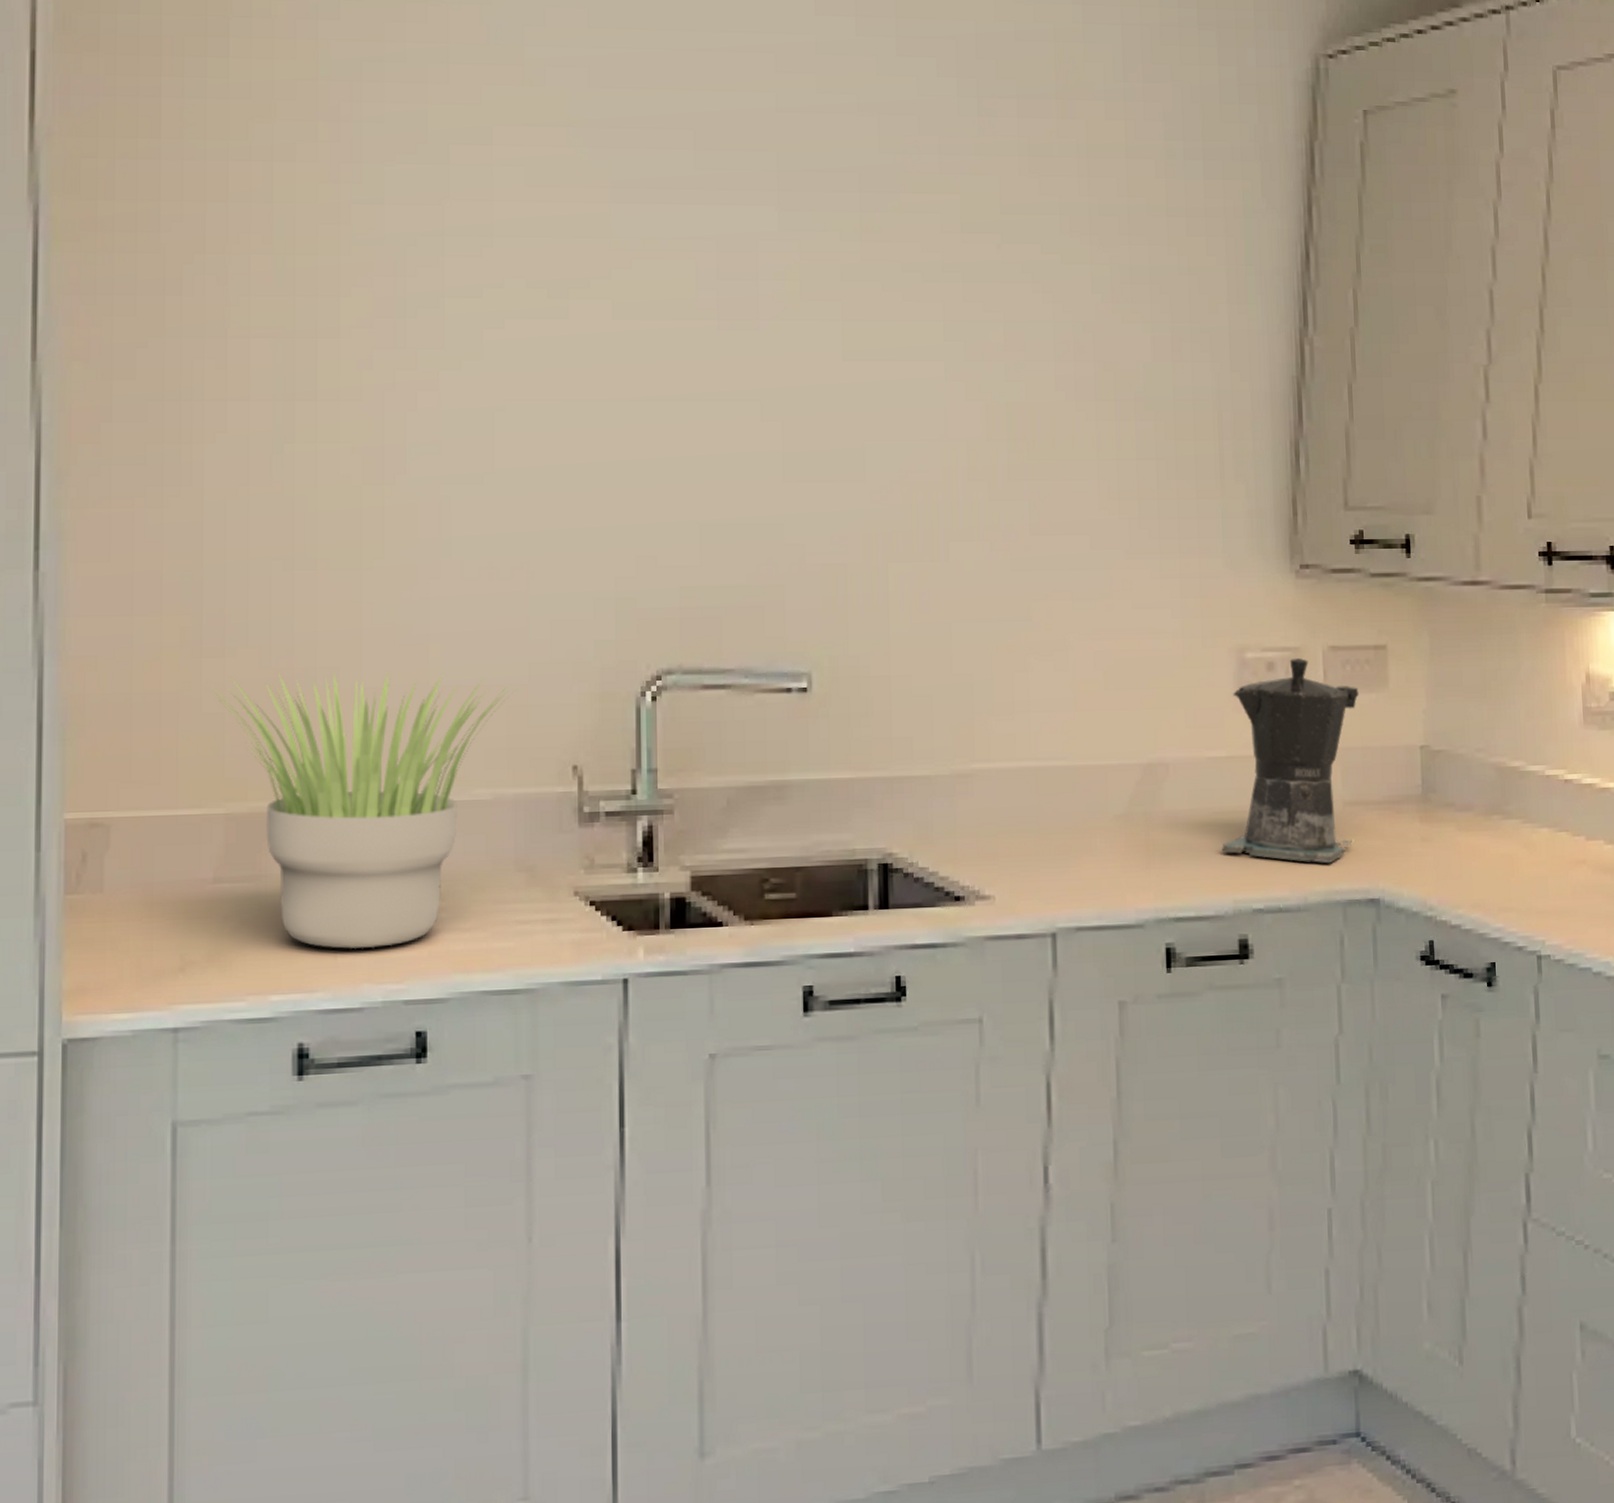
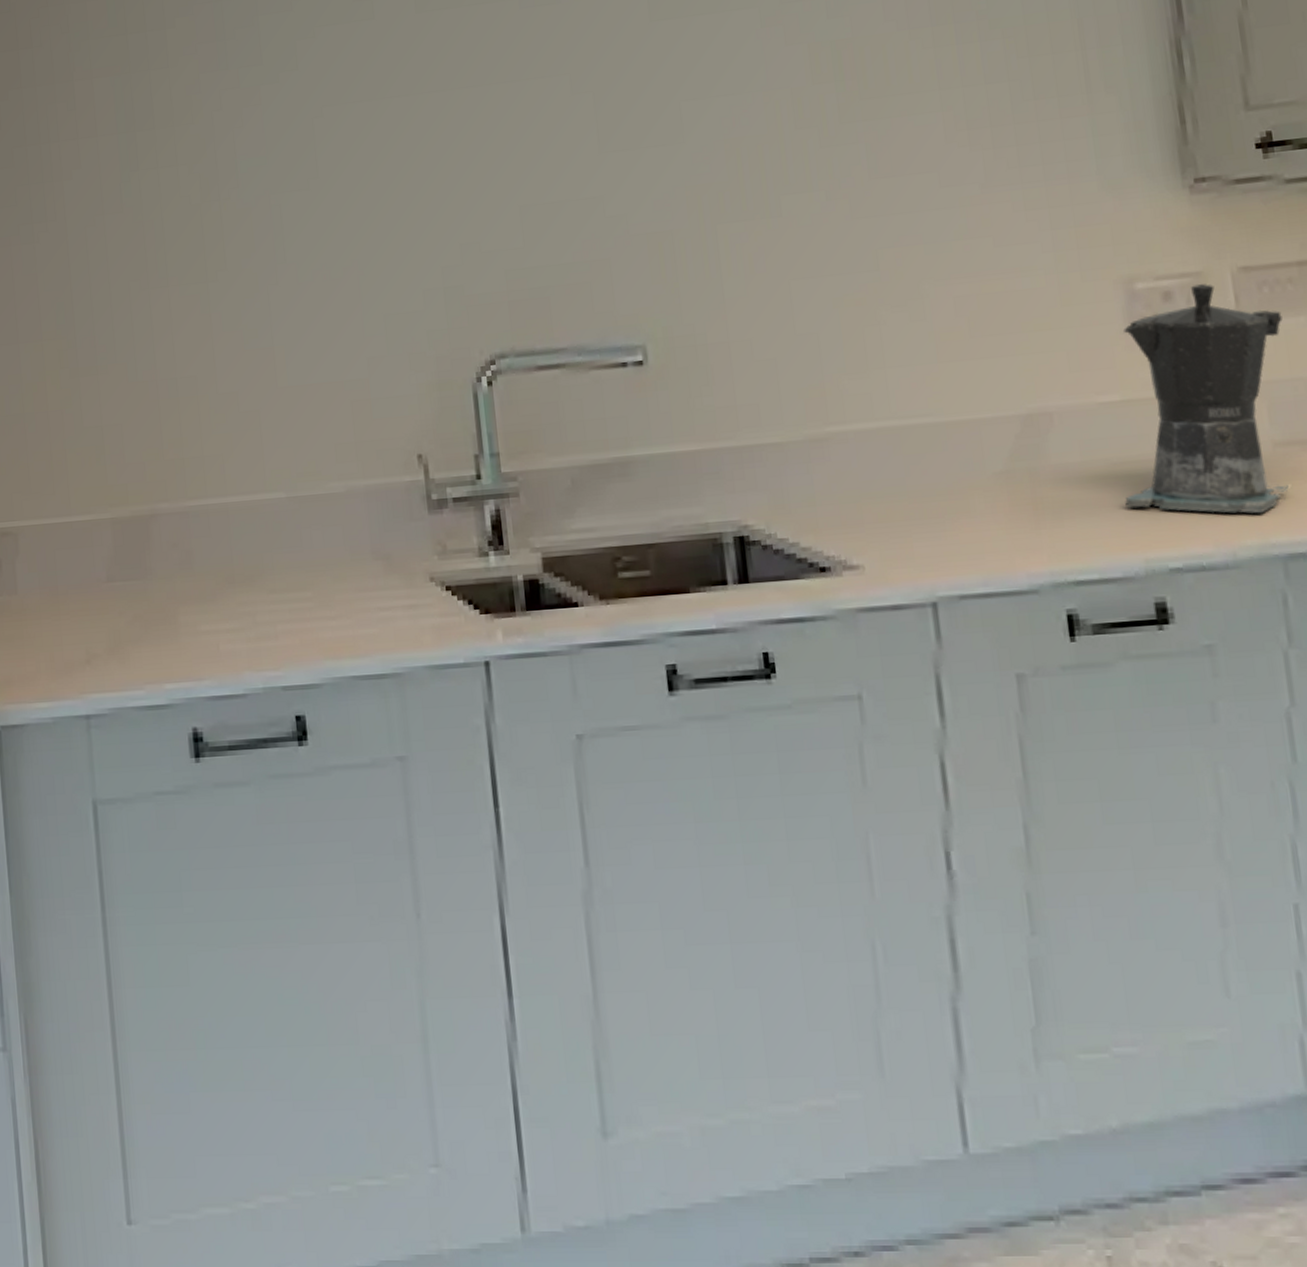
potted plant: present [212,672,510,950] -> none [90,376,352,640]

